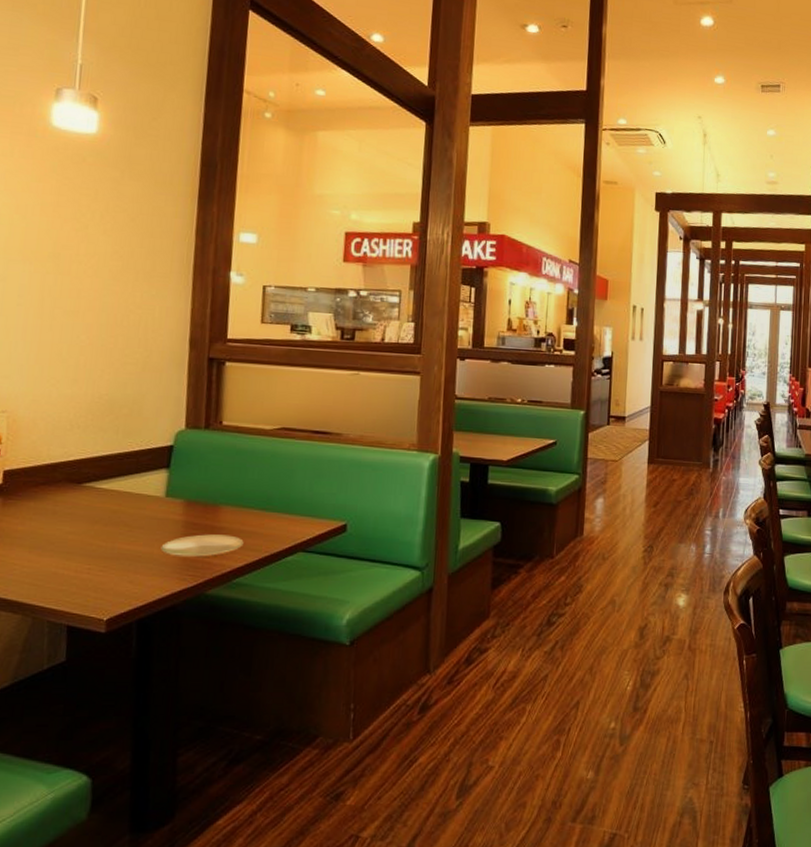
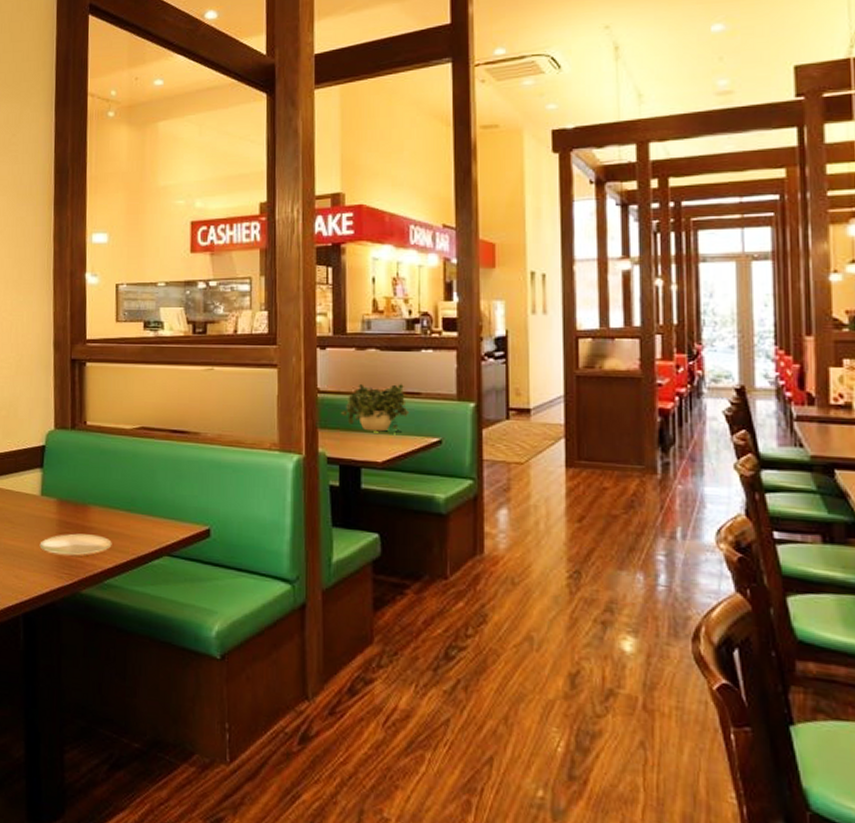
potted plant: none [475,391,533,435] -> present [341,383,410,432]

